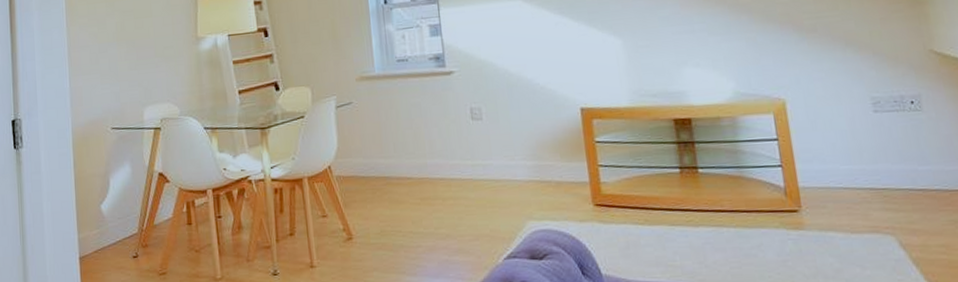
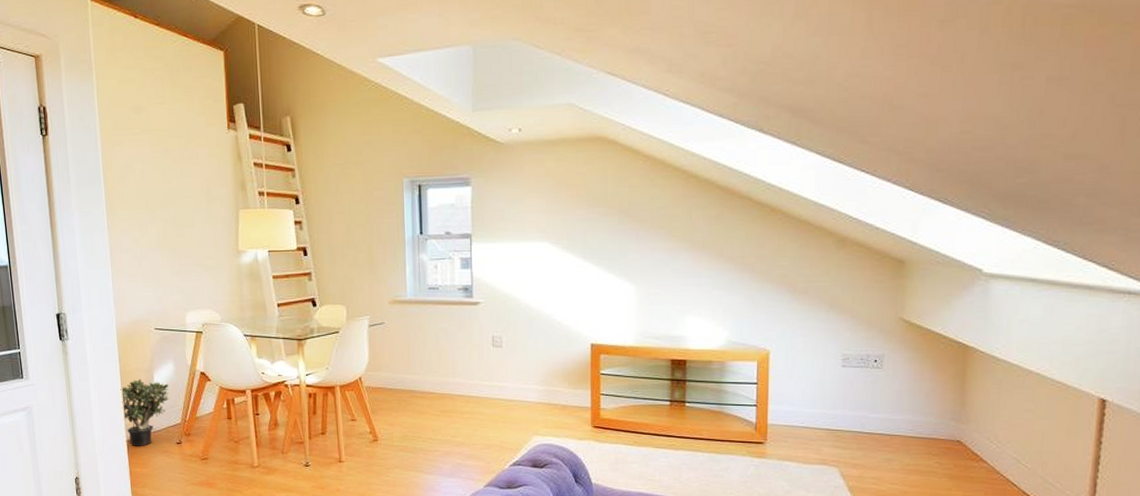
potted plant: none [74,185,126,265] -> present [120,379,170,447]

